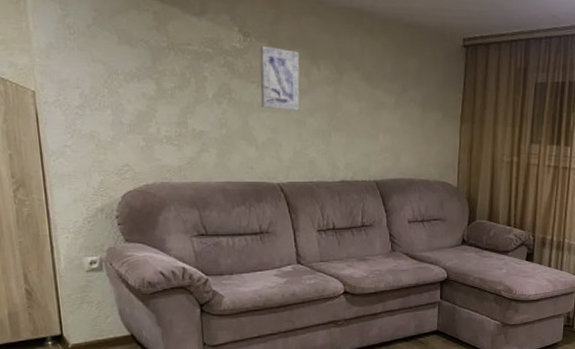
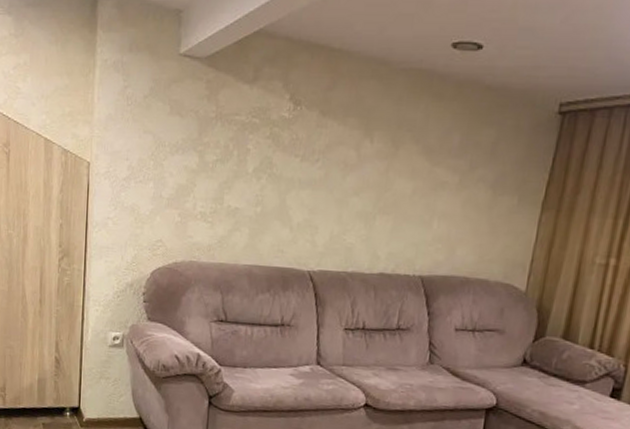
wall art: present [260,45,300,111] -> none [302,115,353,189]

